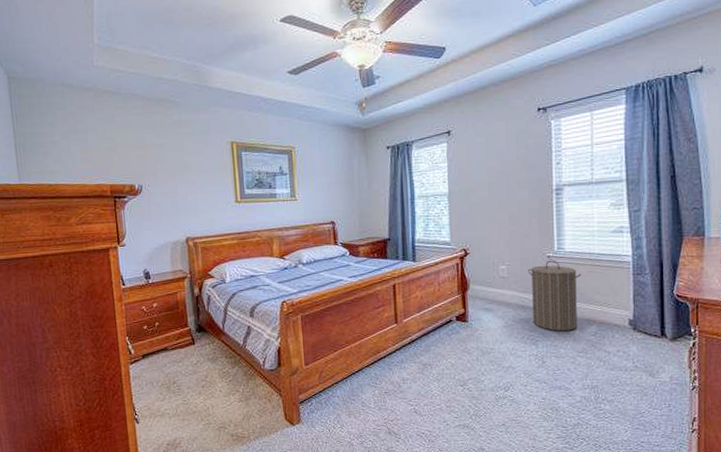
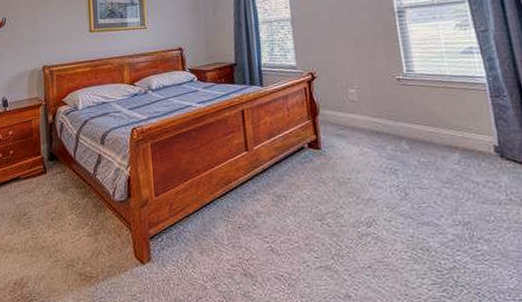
laundry hamper: present [528,260,582,331] -> none [378,82,438,159]

